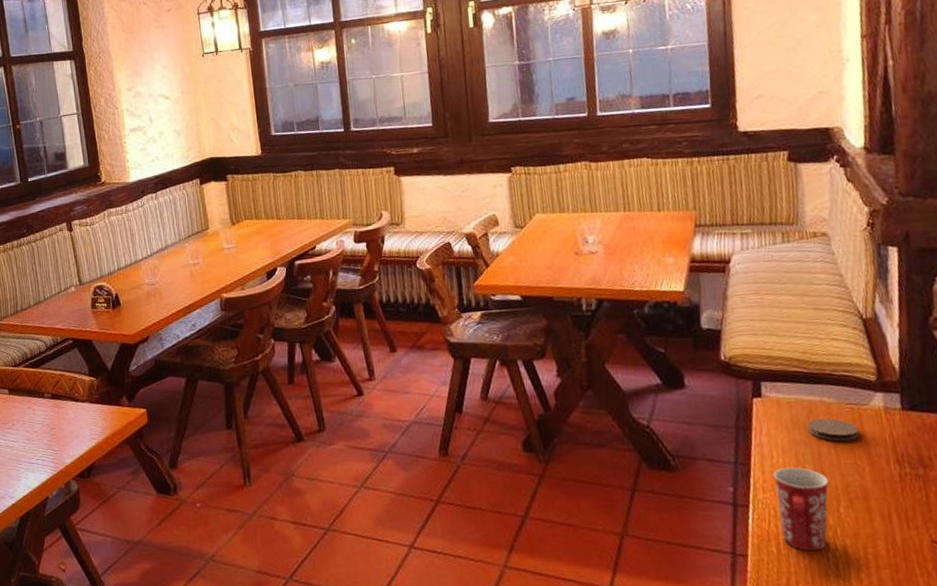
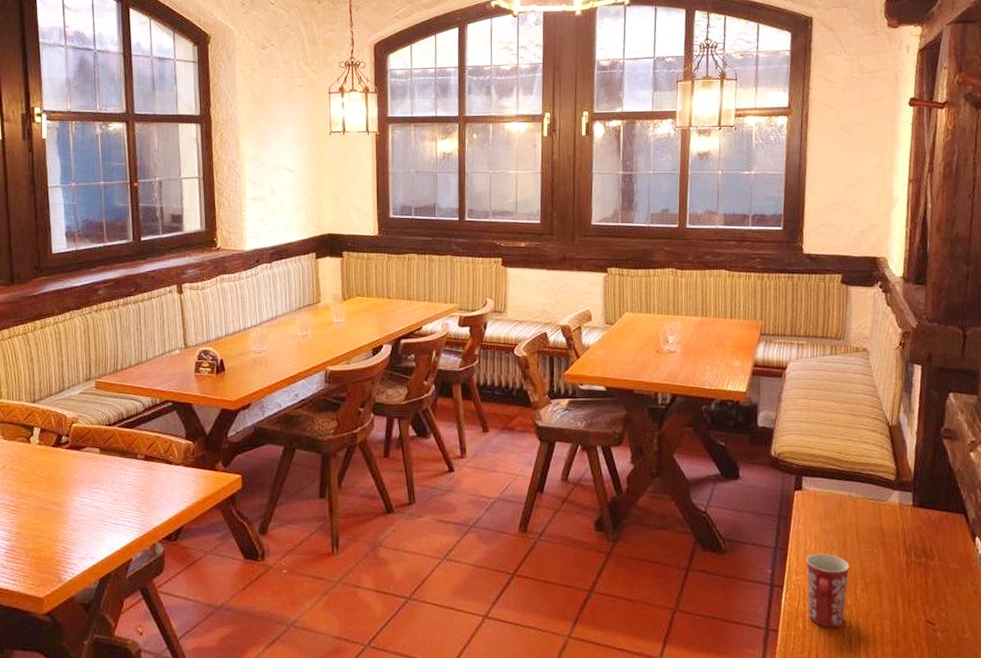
coaster: present [807,418,859,442] -> none [837,511,877,532]

